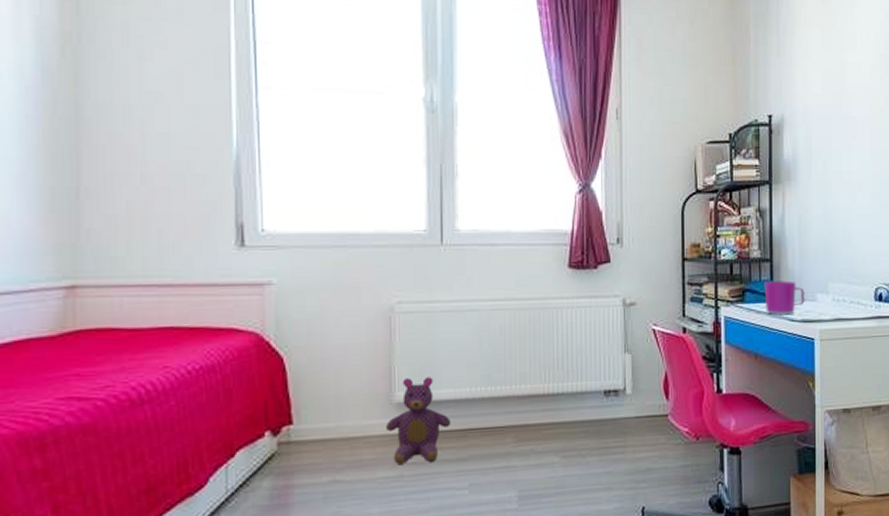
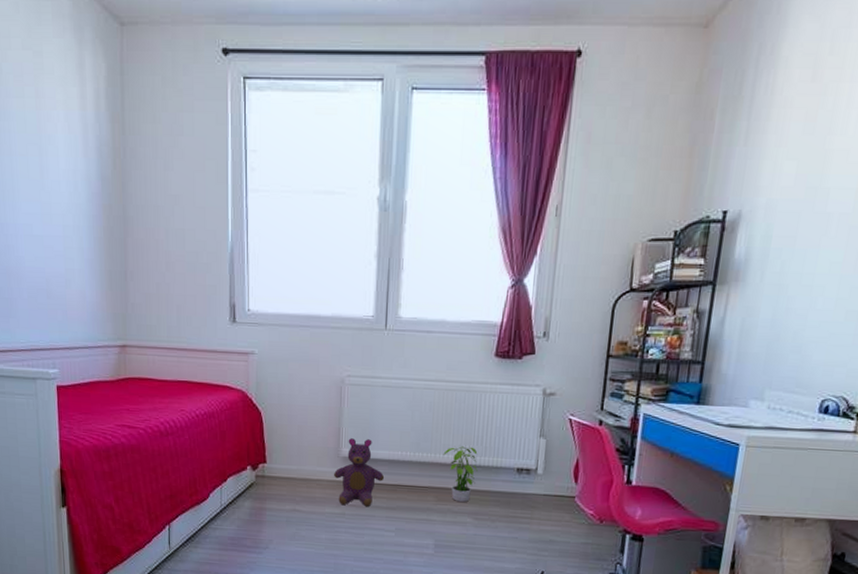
potted plant: none [520,371,561,440] -> present [443,445,478,503]
mug: present [764,281,805,315] -> none [689,383,737,418]

